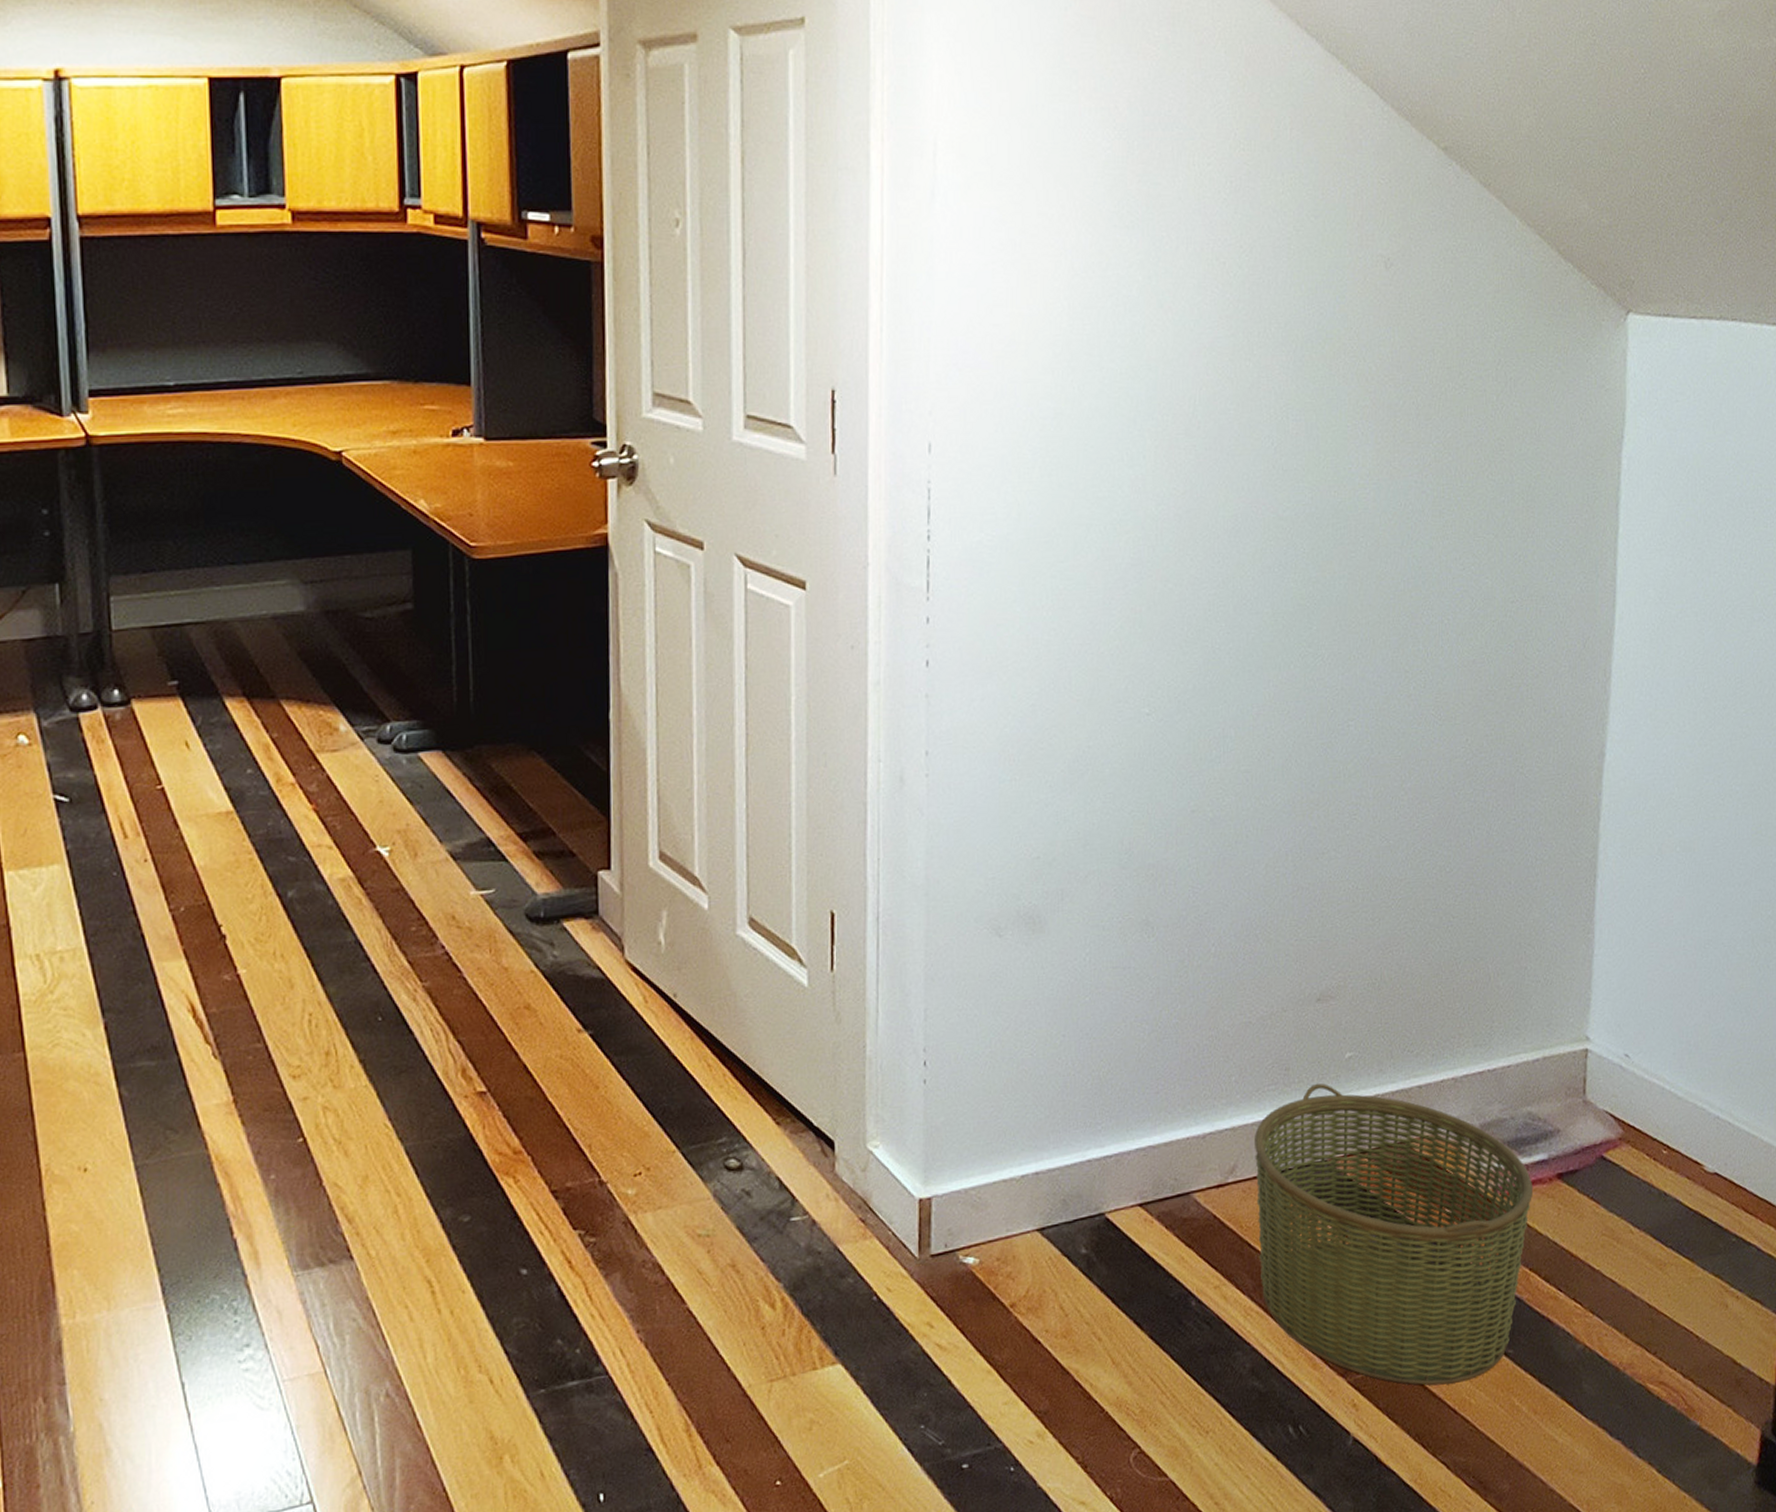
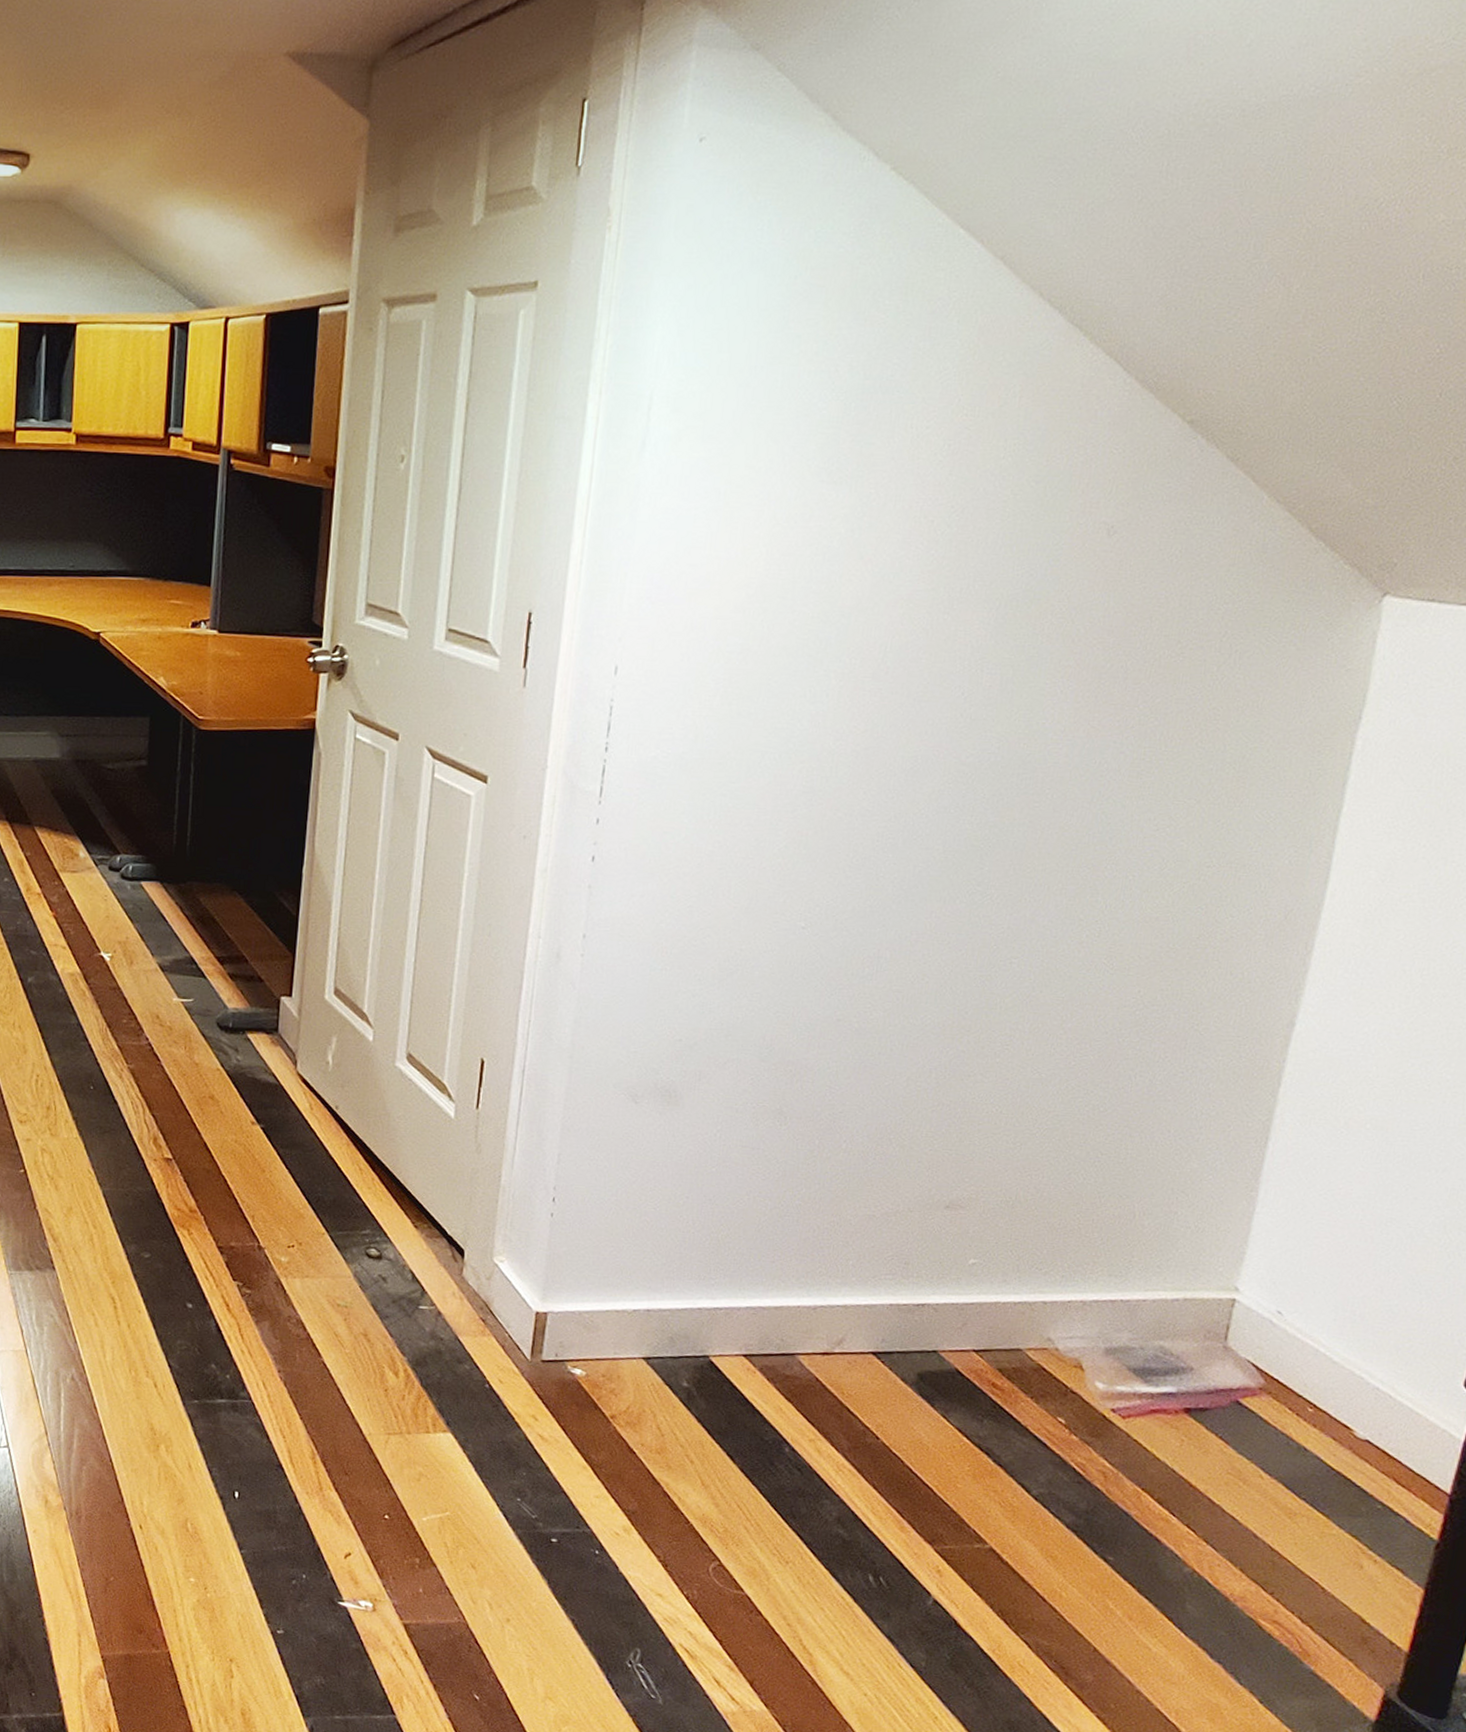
basket: present [1253,1083,1534,1386] -> none [856,1281,1156,1575]

